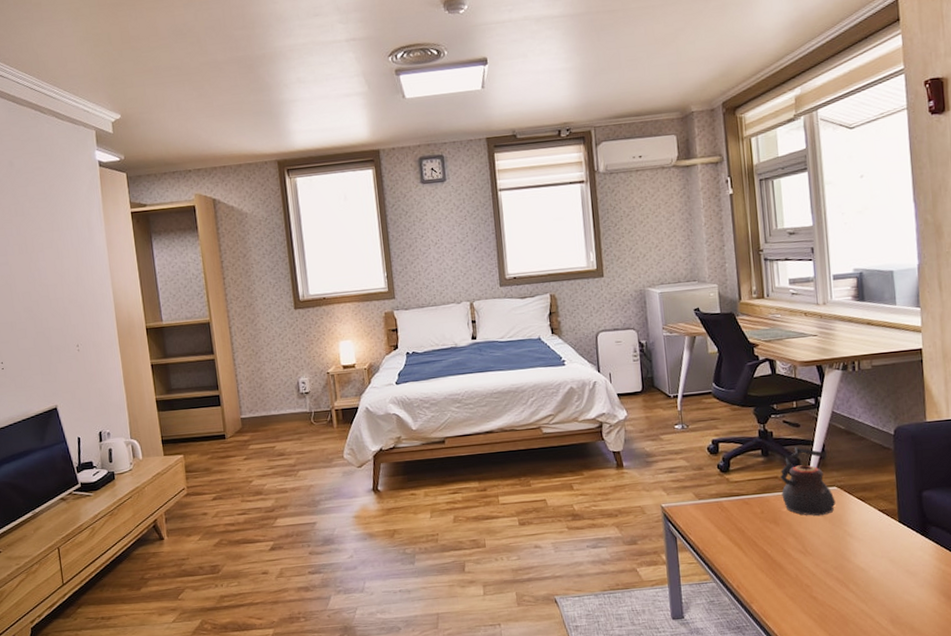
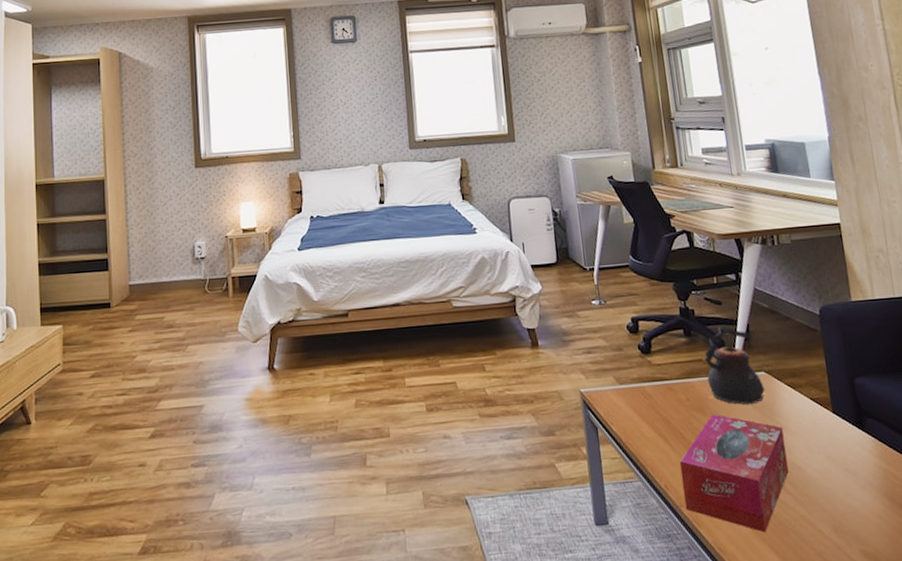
tissue box: none [751,524,853,624] -> present [679,414,789,533]

